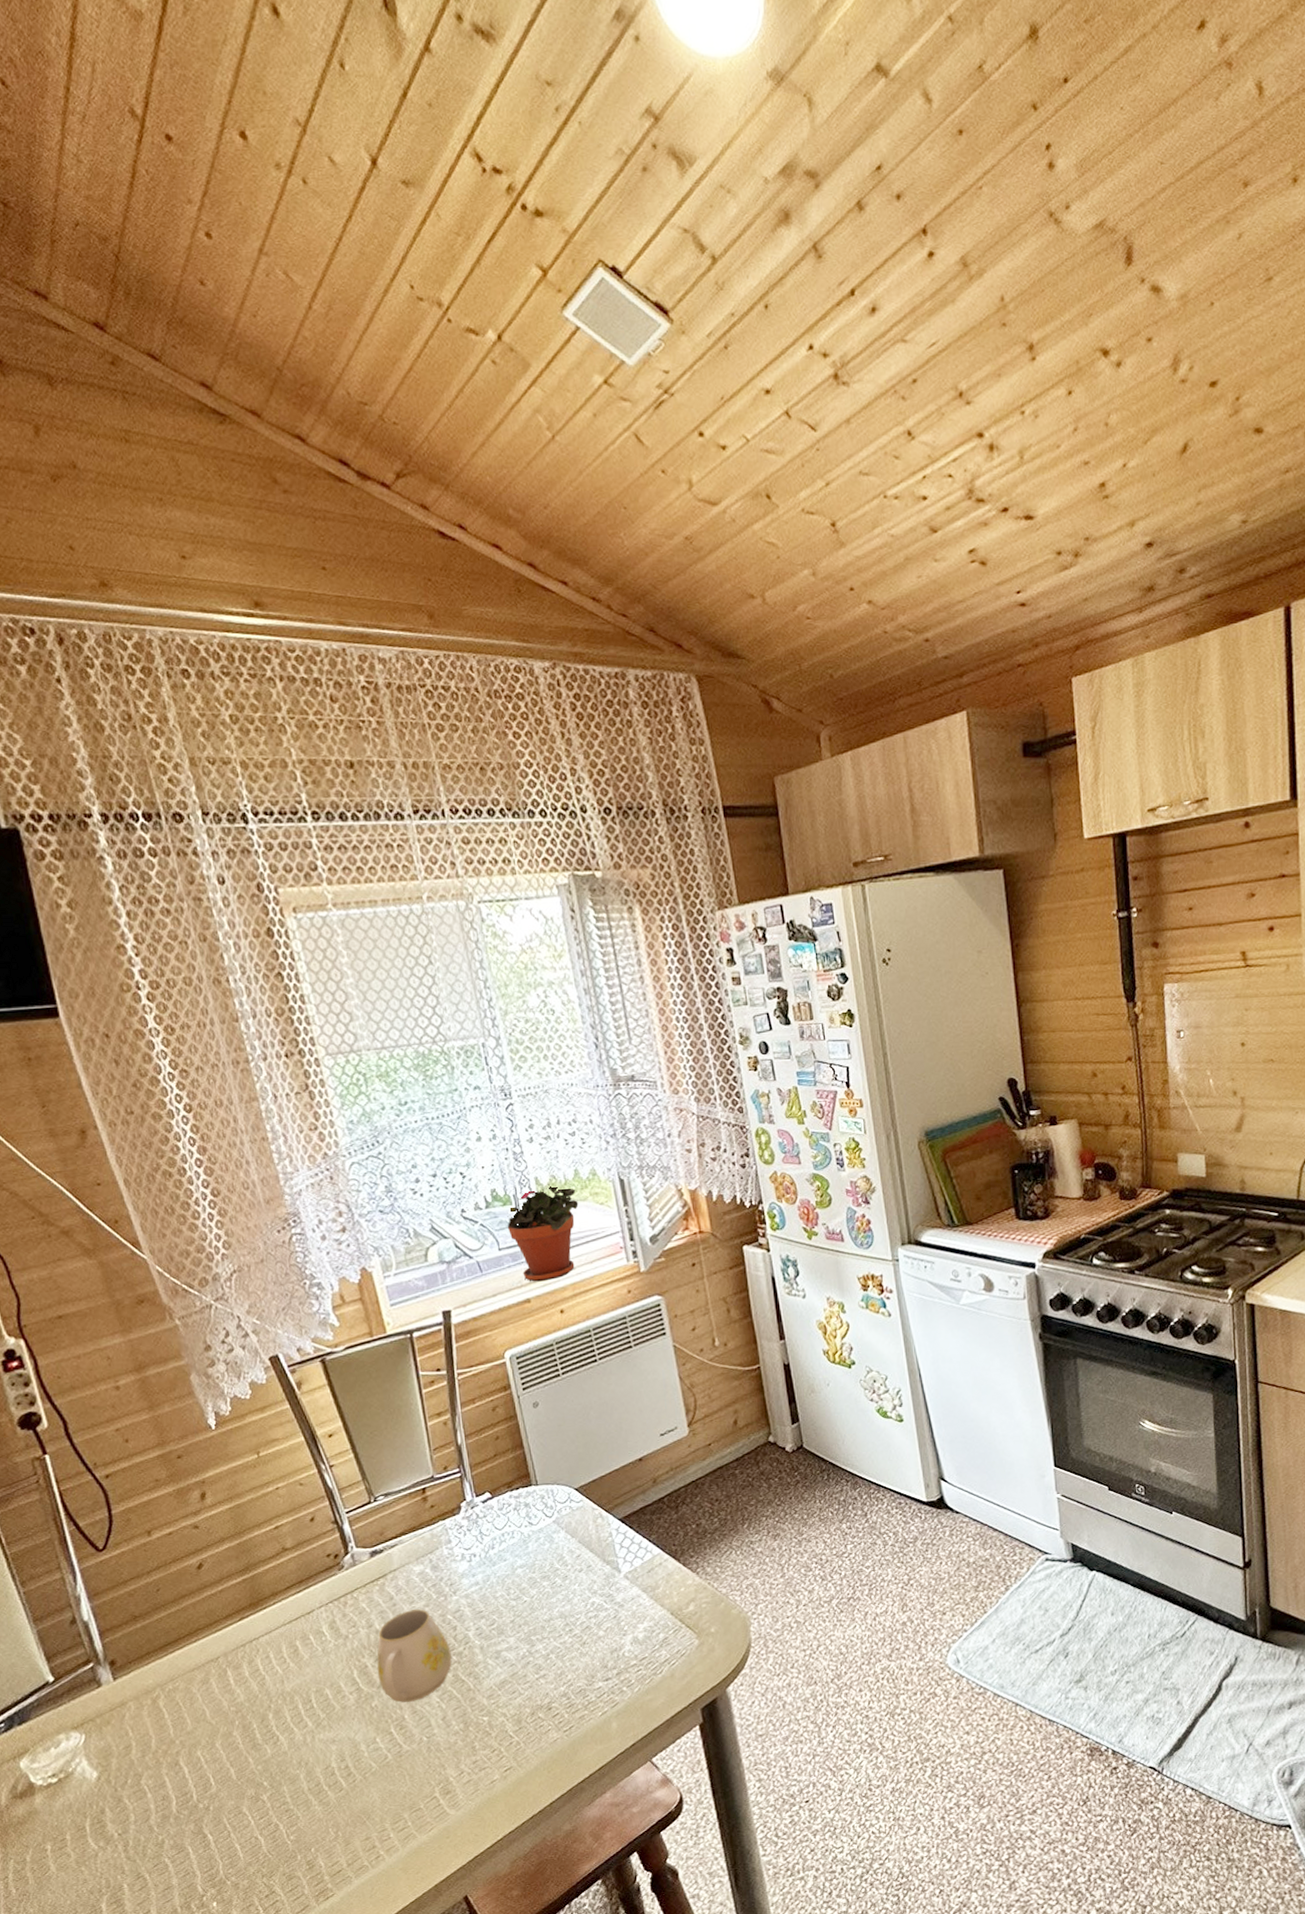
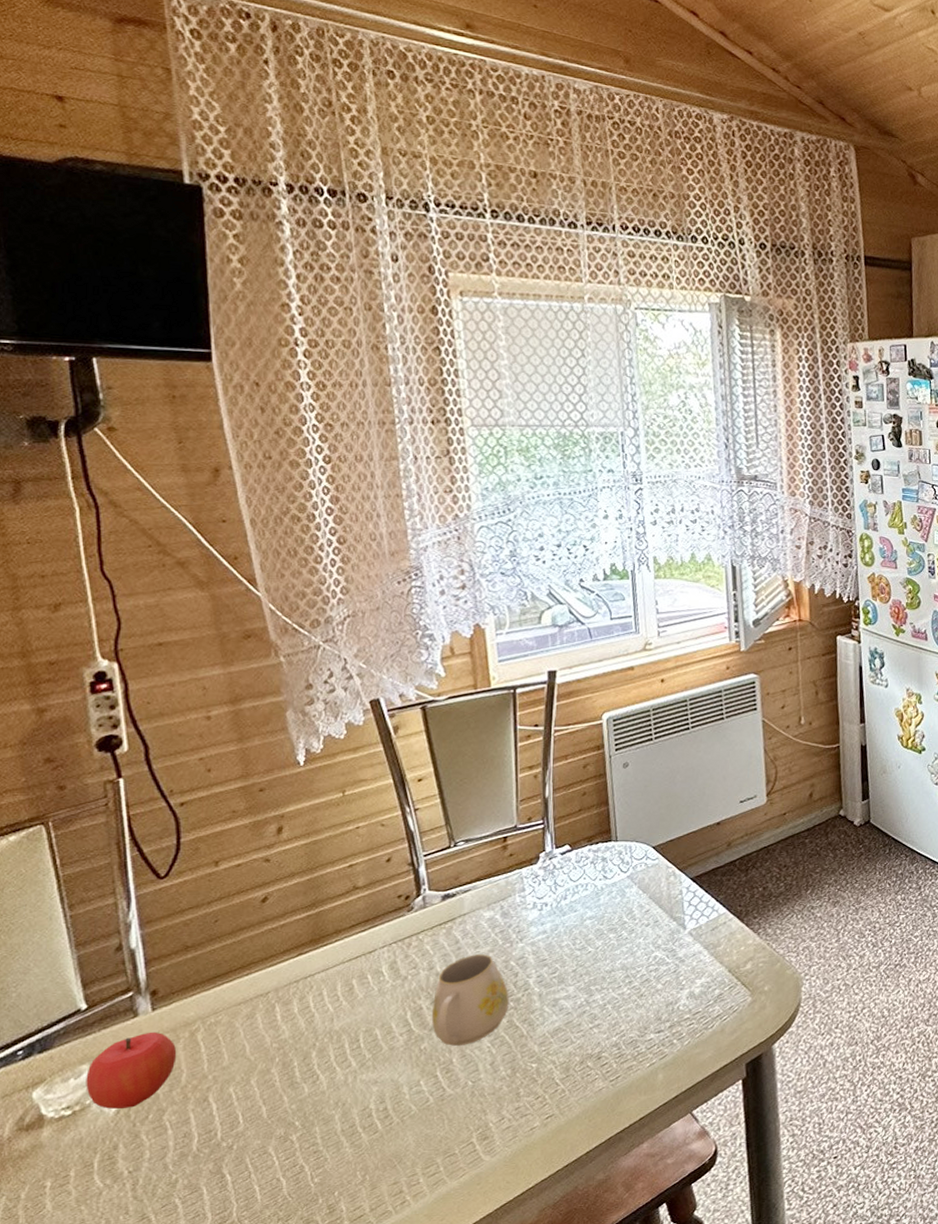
fruit: none [64,1700,144,1776] -> present [86,1031,177,1109]
potted plant: present [507,1184,579,1282] -> none [622,564,691,652]

